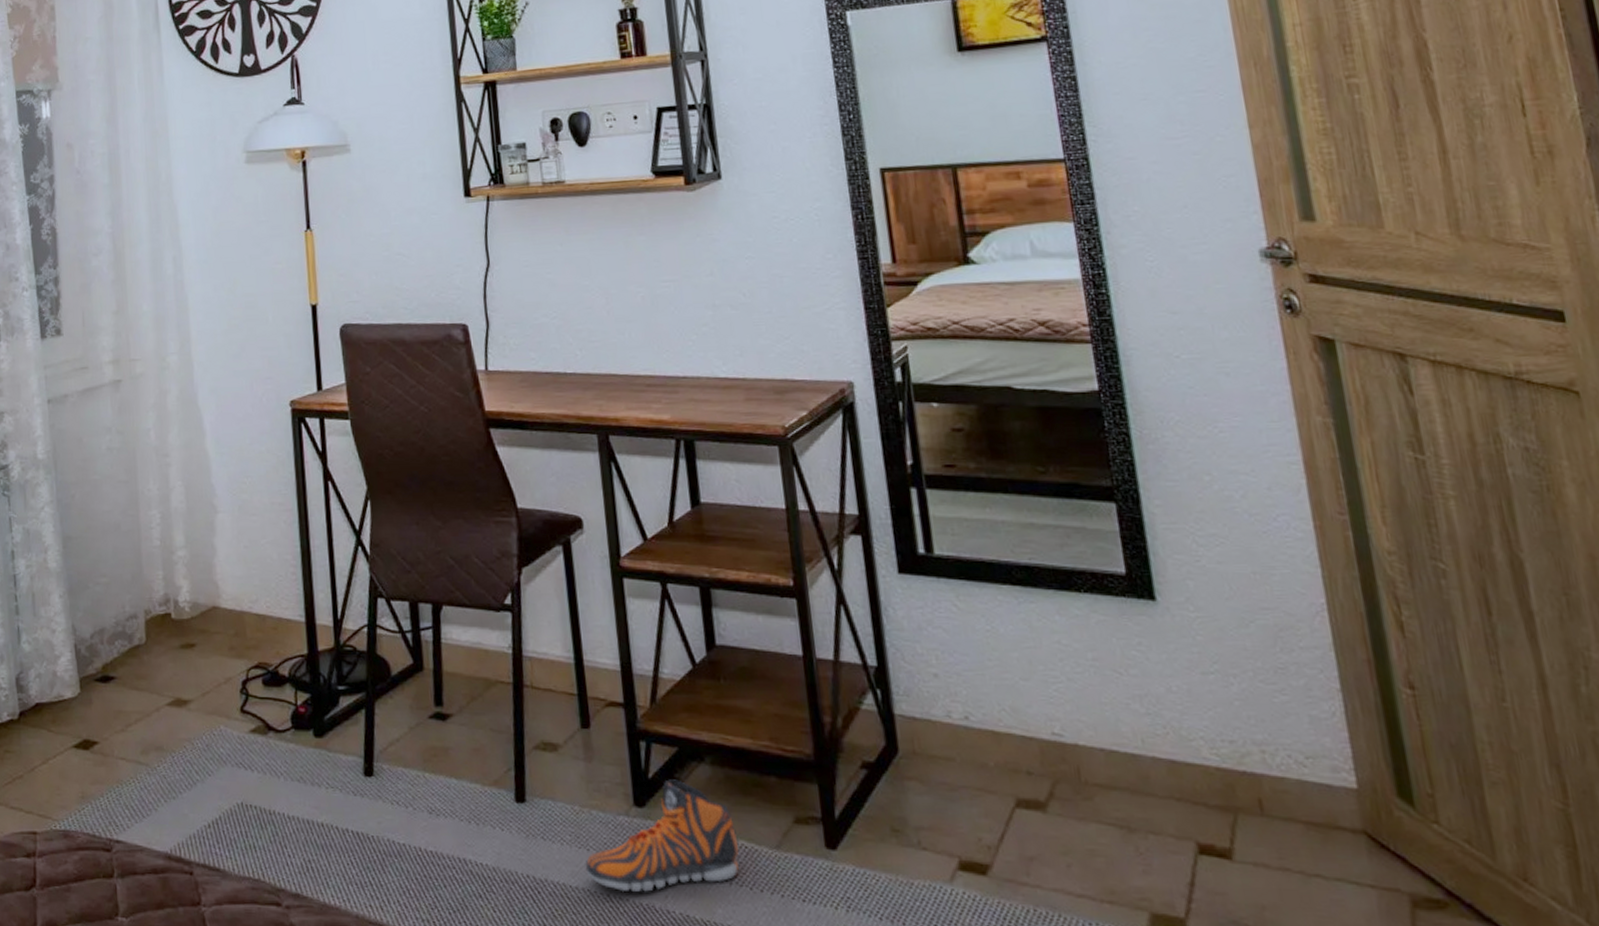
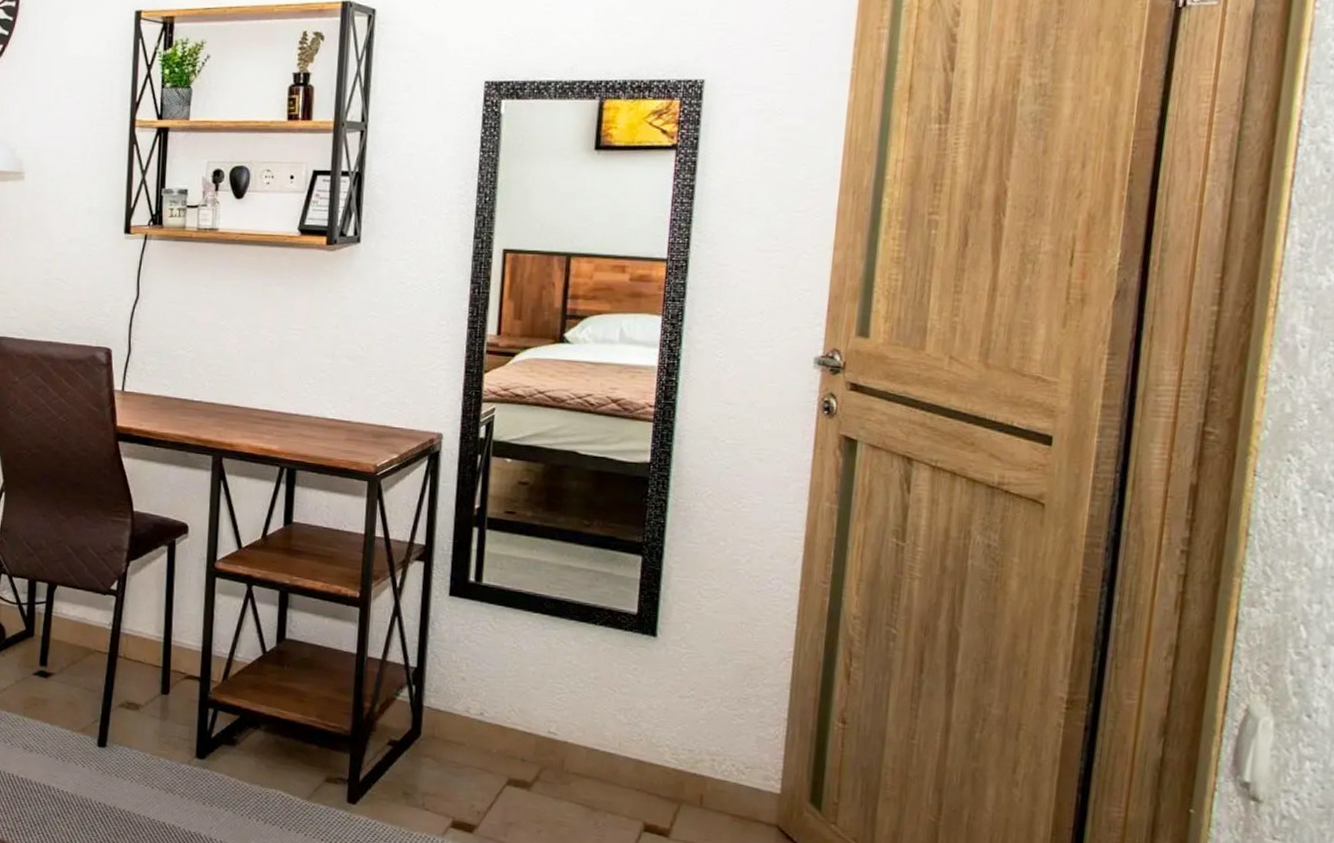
sneaker: present [585,779,739,892] -> none [148,739,277,823]

